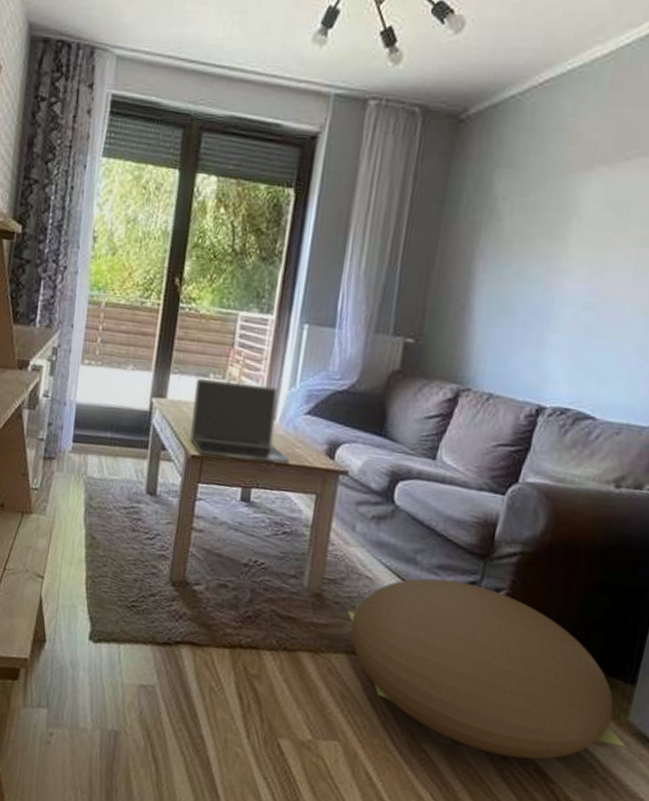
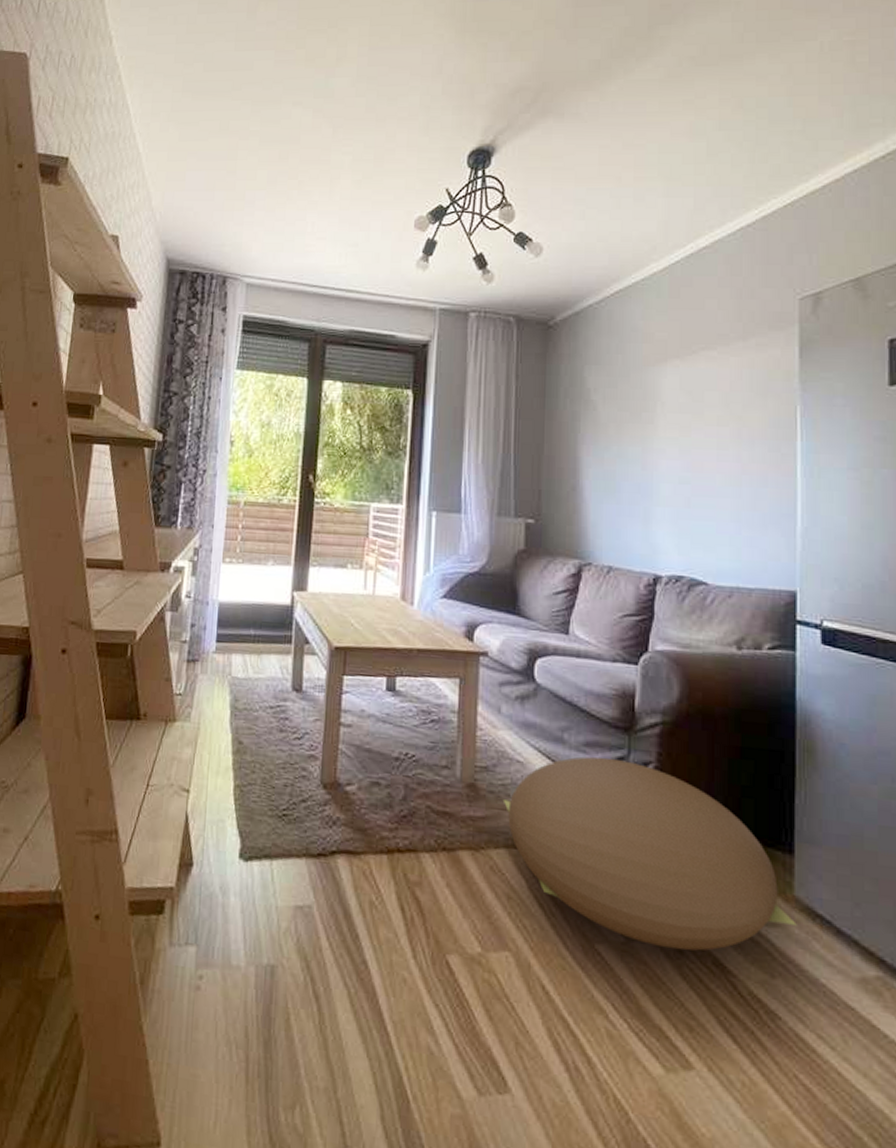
laptop: present [190,379,290,465] -> none [333,569,431,650]

